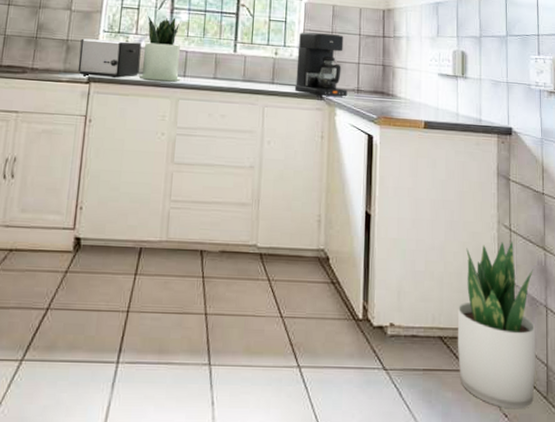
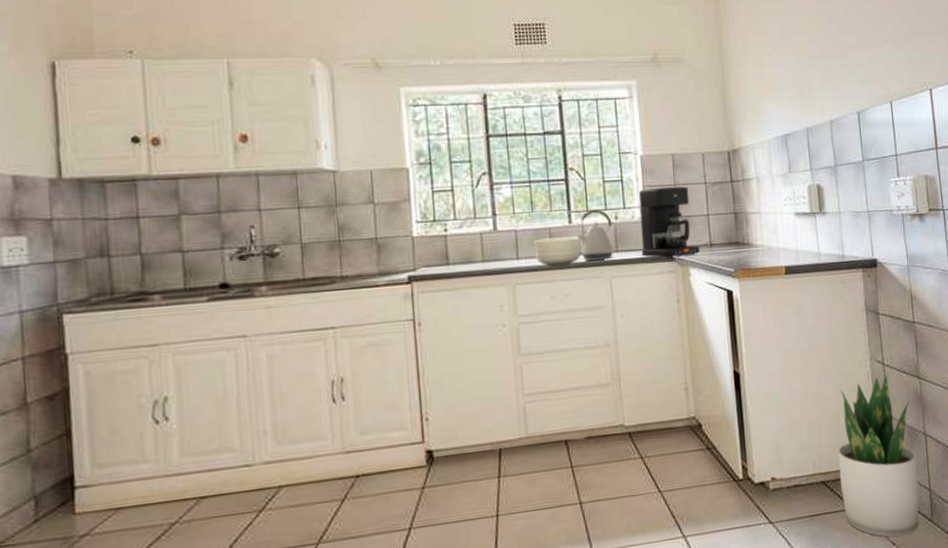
toaster: present [77,38,142,79] -> none [392,229,465,275]
planter: present [138,15,182,83] -> none [465,194,516,271]
bowl: none [200,62,242,90] -> present [534,236,582,268]
kettle: none [238,43,272,90] -> present [575,210,616,262]

